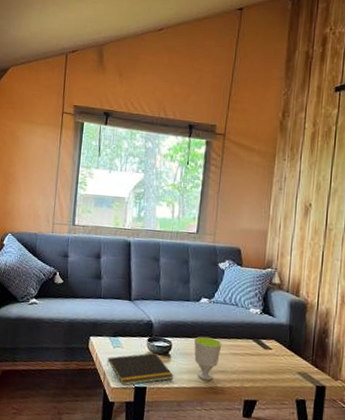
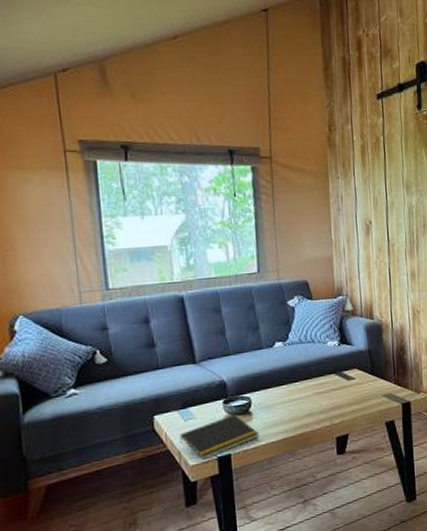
cup: present [194,336,222,380] -> none [275,382,305,429]

